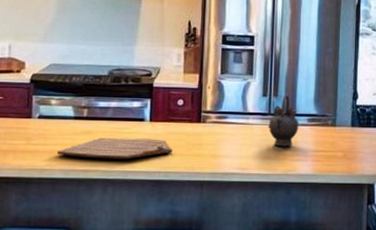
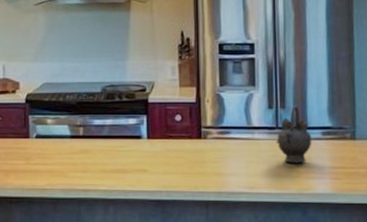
cutting board: present [57,137,173,160] -> none [57,156,173,179]

